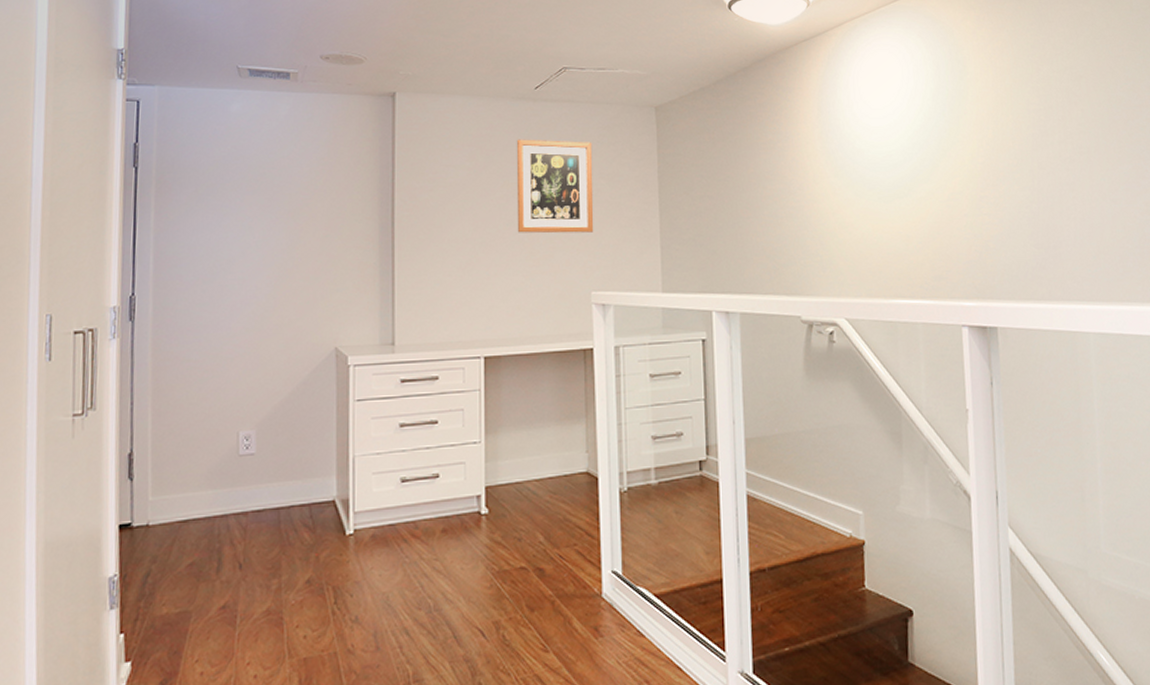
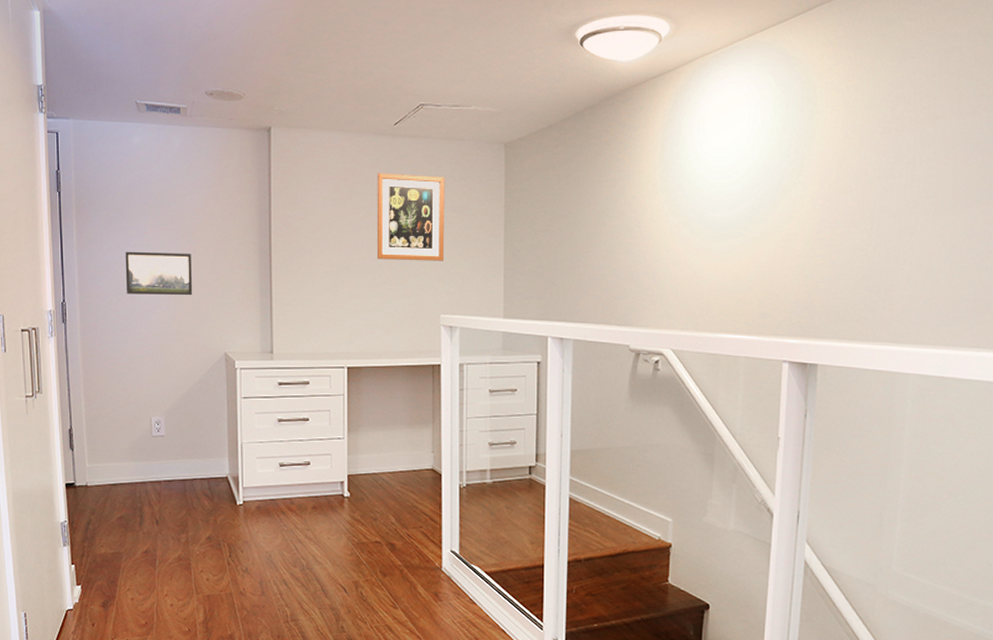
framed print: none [214,232,298,283] -> present [125,251,193,295]

